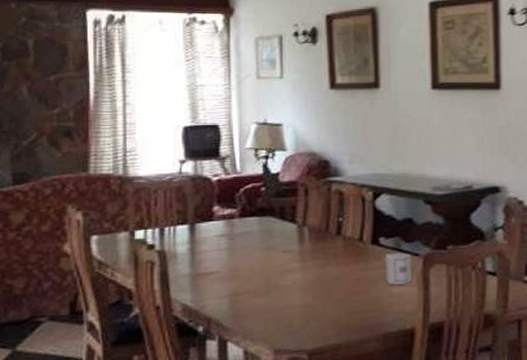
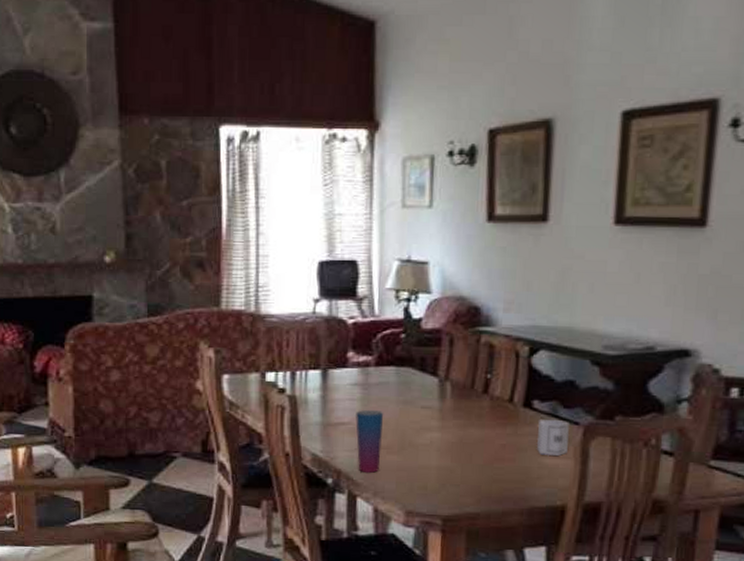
cup: none [223,257,250,317] -> present [356,409,384,473]

